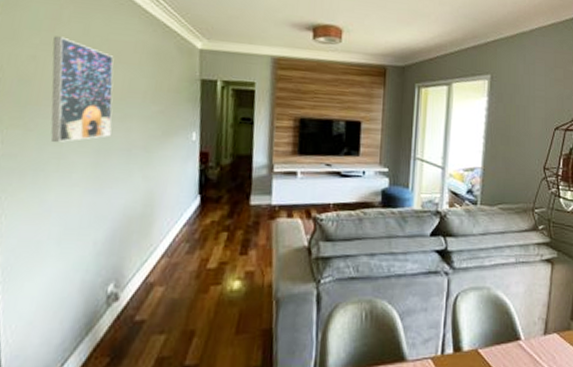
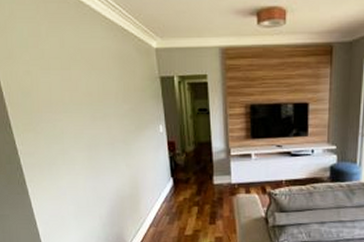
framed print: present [51,36,114,143] -> none [39,51,97,142]

